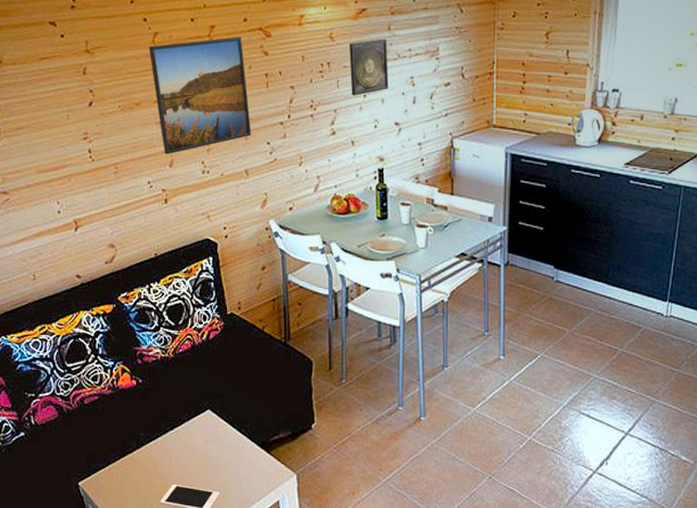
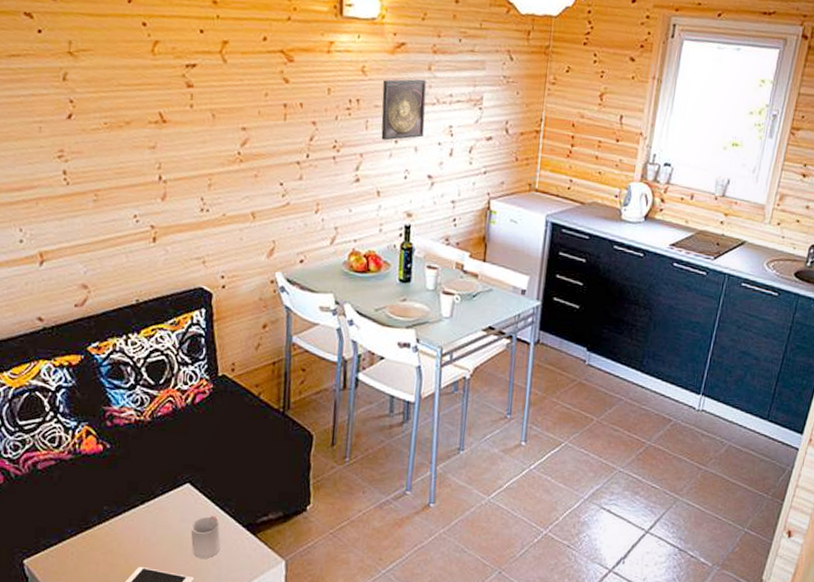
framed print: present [149,37,252,155] -> none [146,55,263,186]
cup: none [214,437,240,475] -> present [191,515,221,559]

